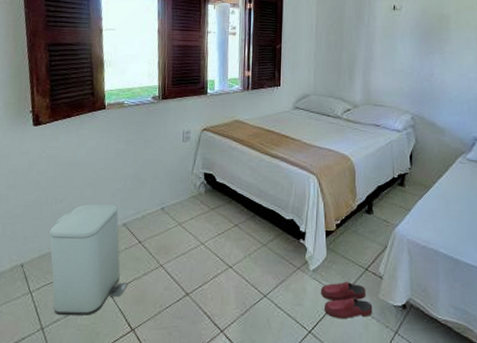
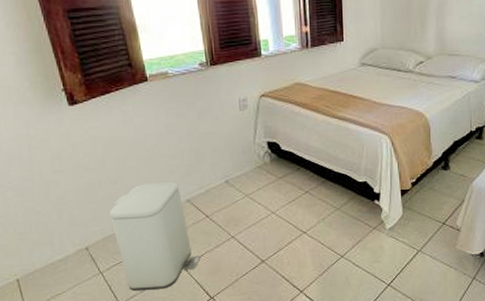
slippers: present [321,281,373,320] -> none [398,236,451,271]

